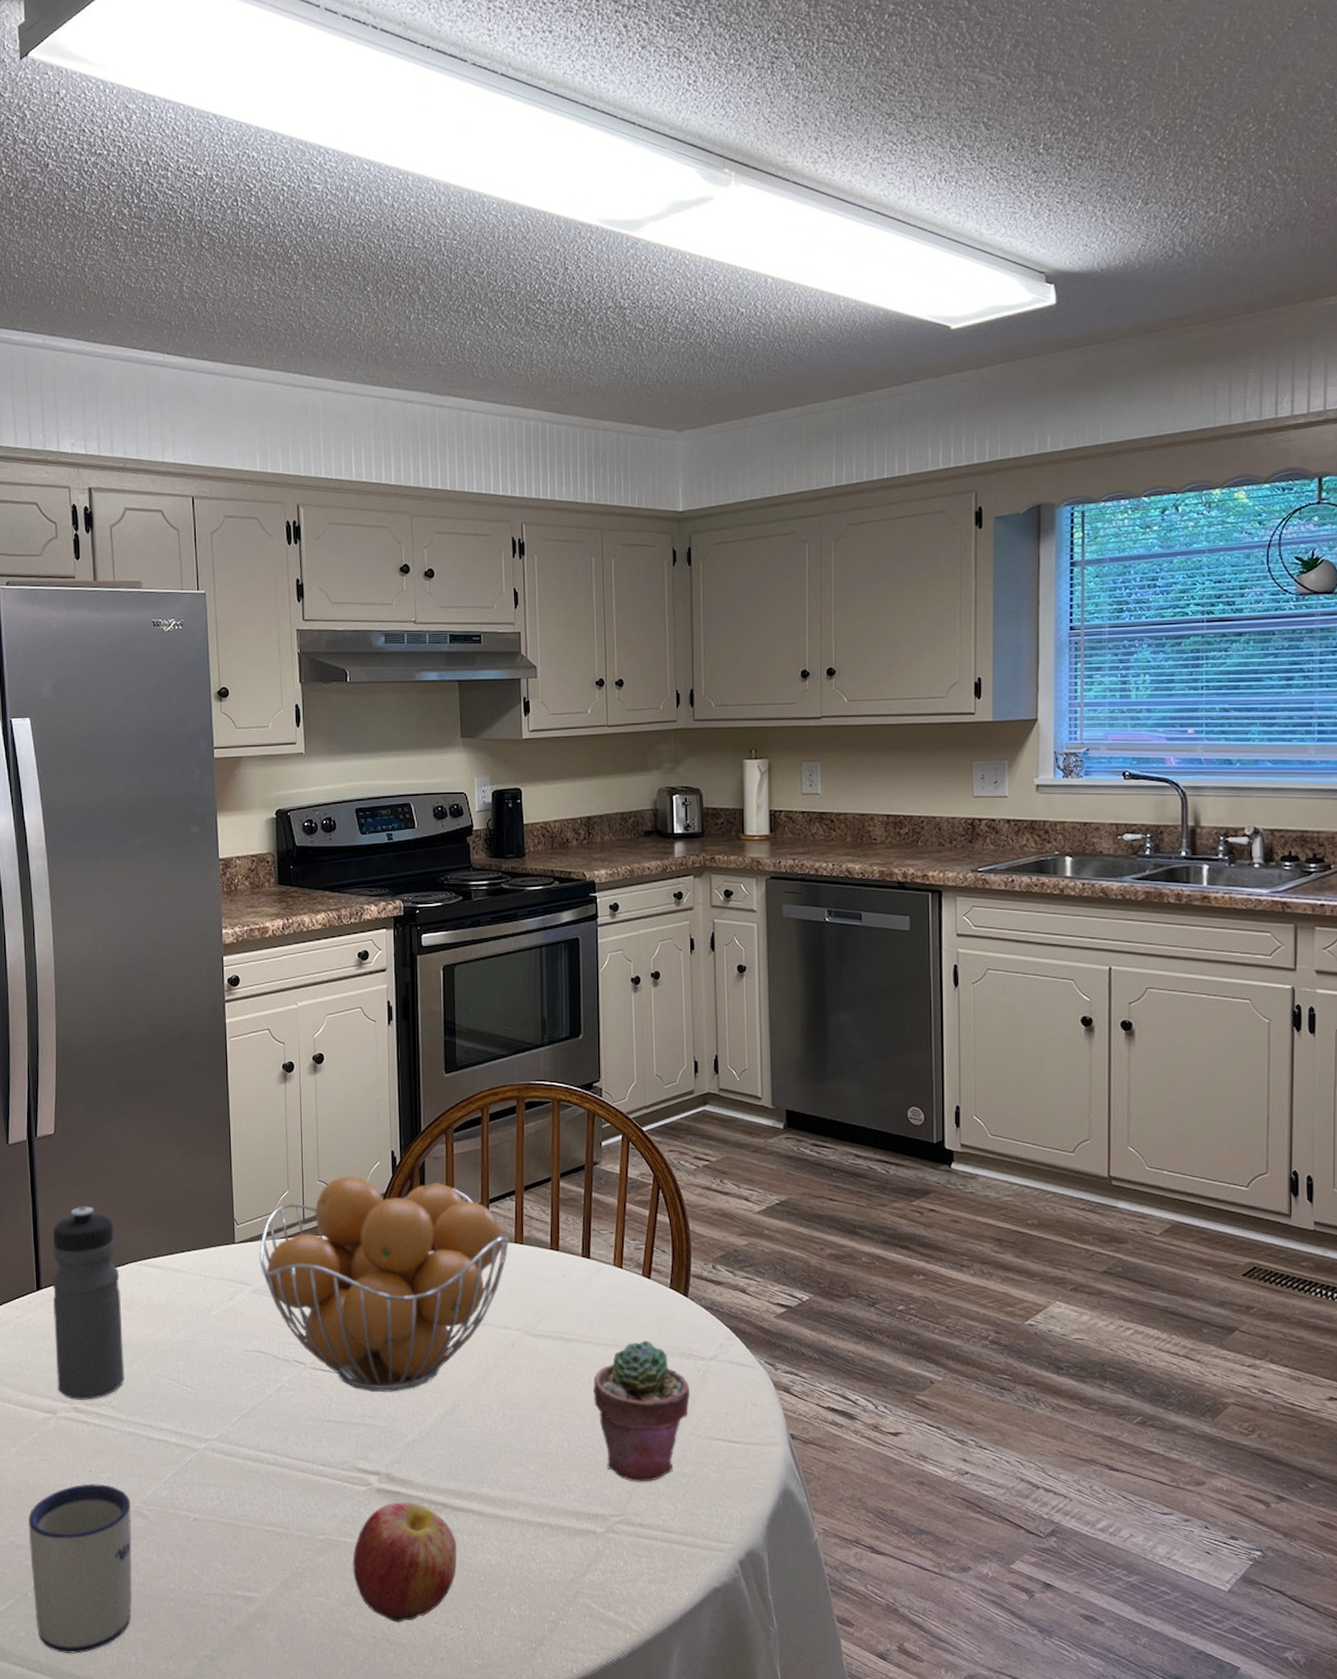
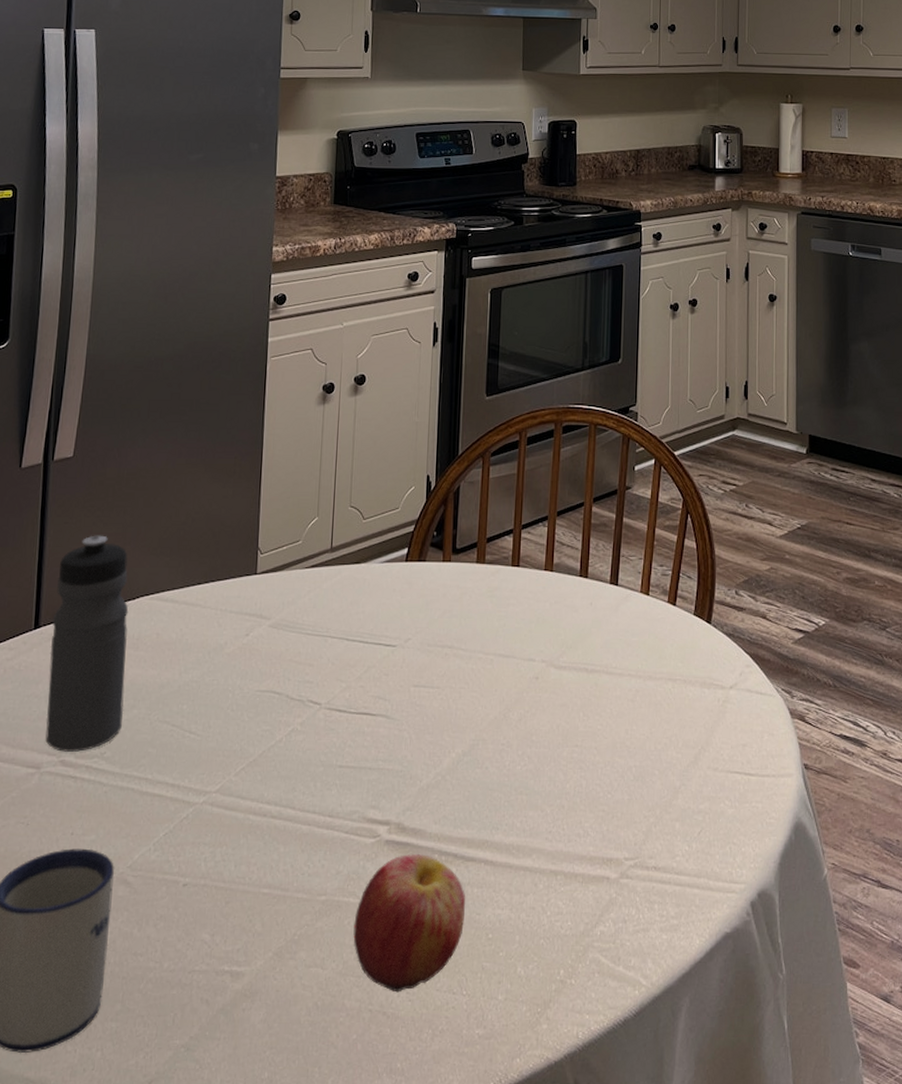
fruit basket: present [259,1176,509,1393] -> none [281,502,539,734]
potted succulent: present [592,1340,690,1482] -> none [613,670,709,821]

